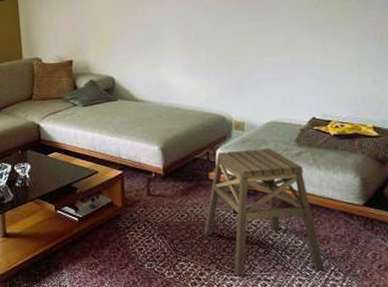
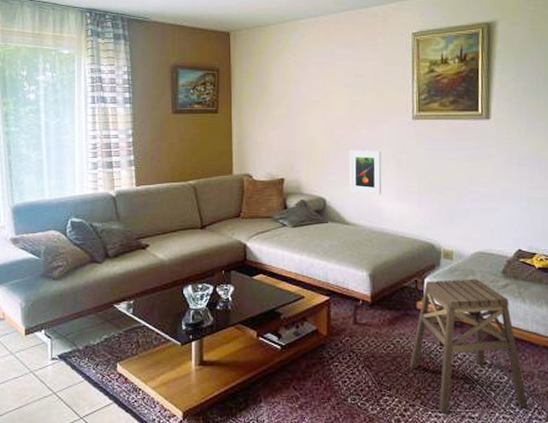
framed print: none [135,27,170,71] -> present [349,150,382,195]

